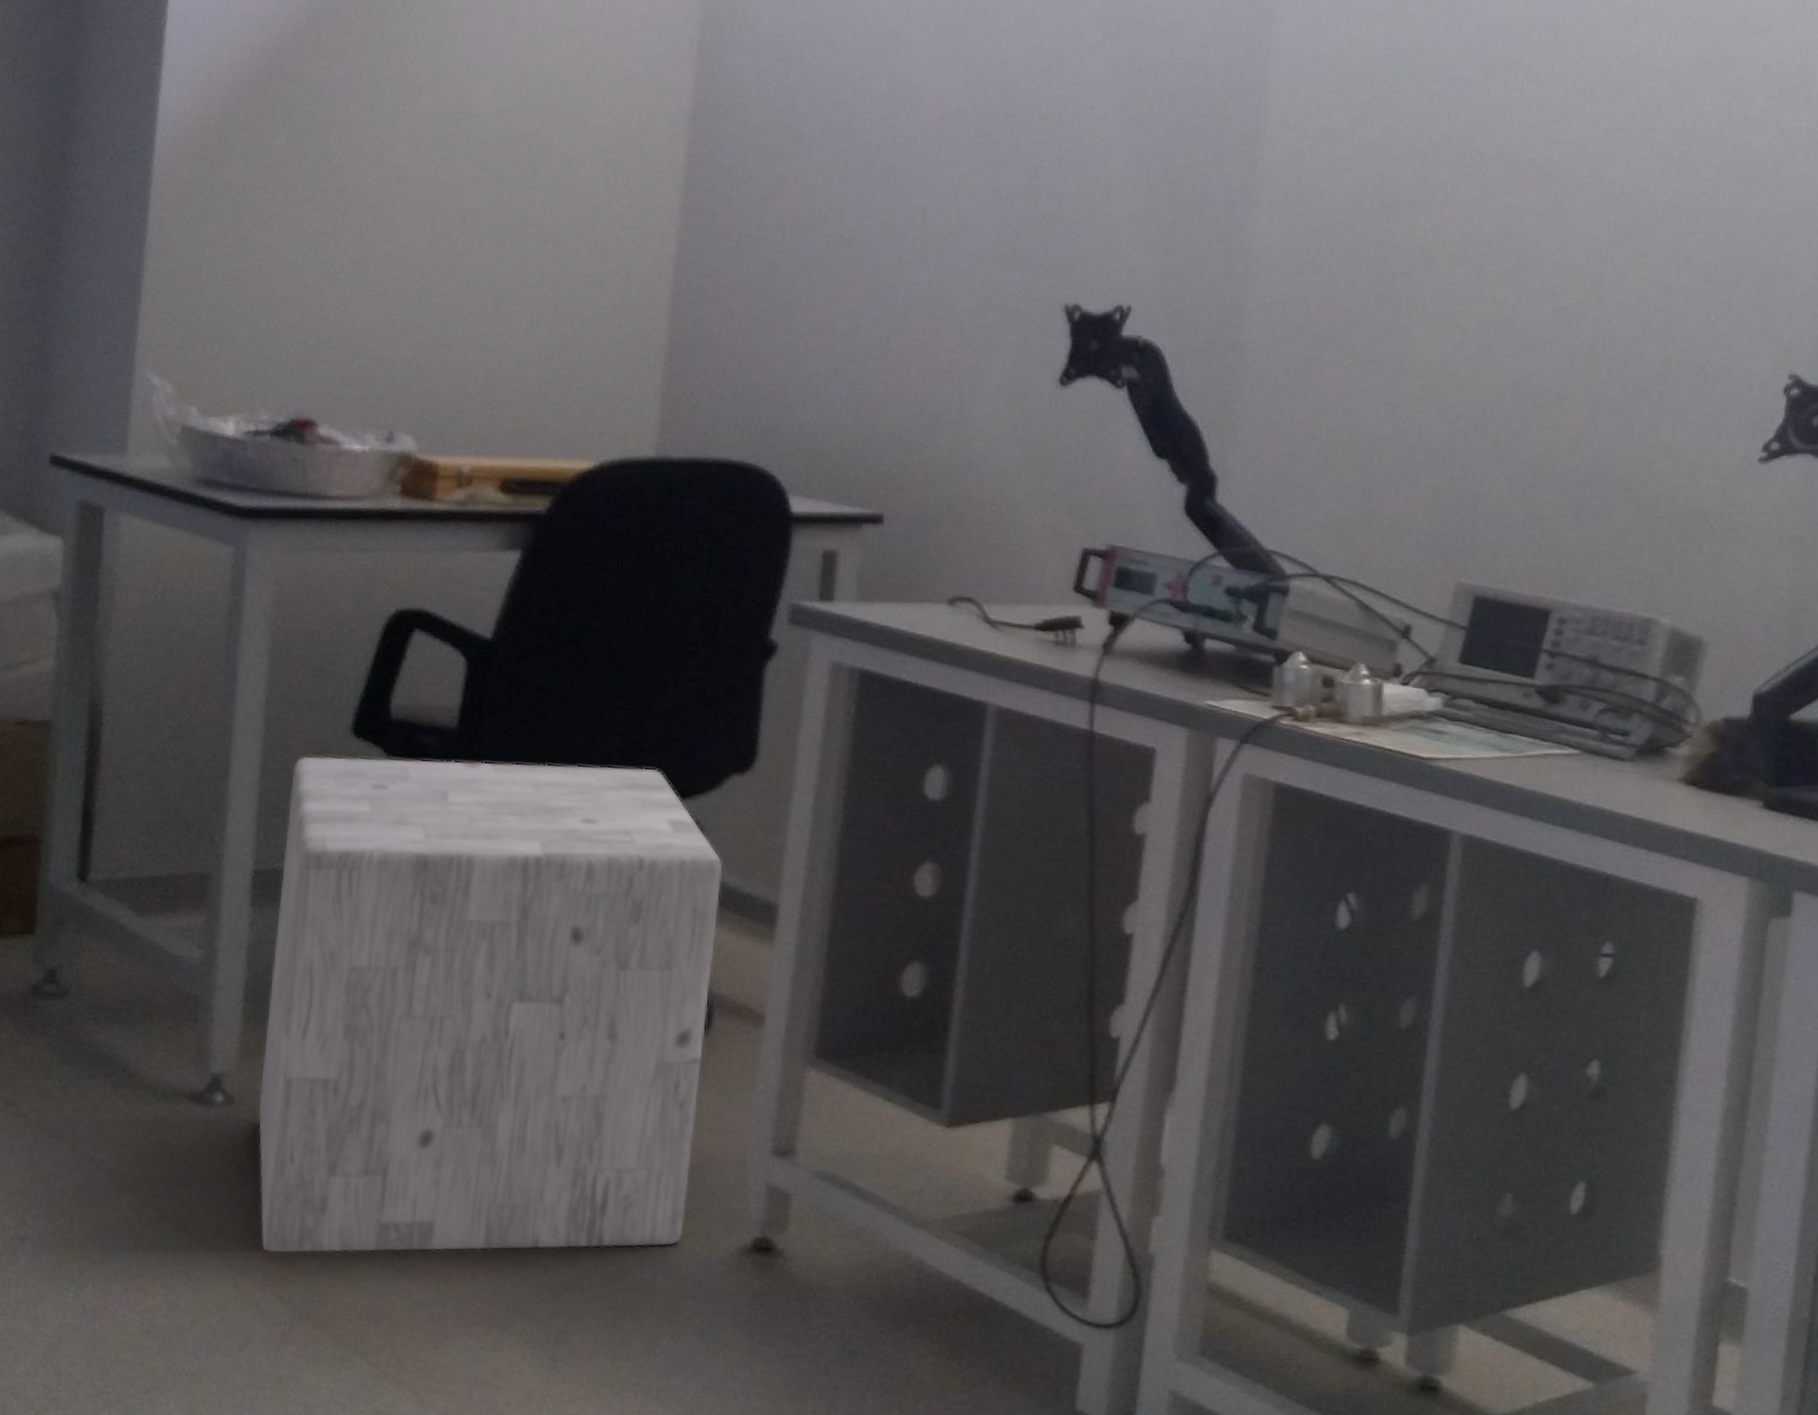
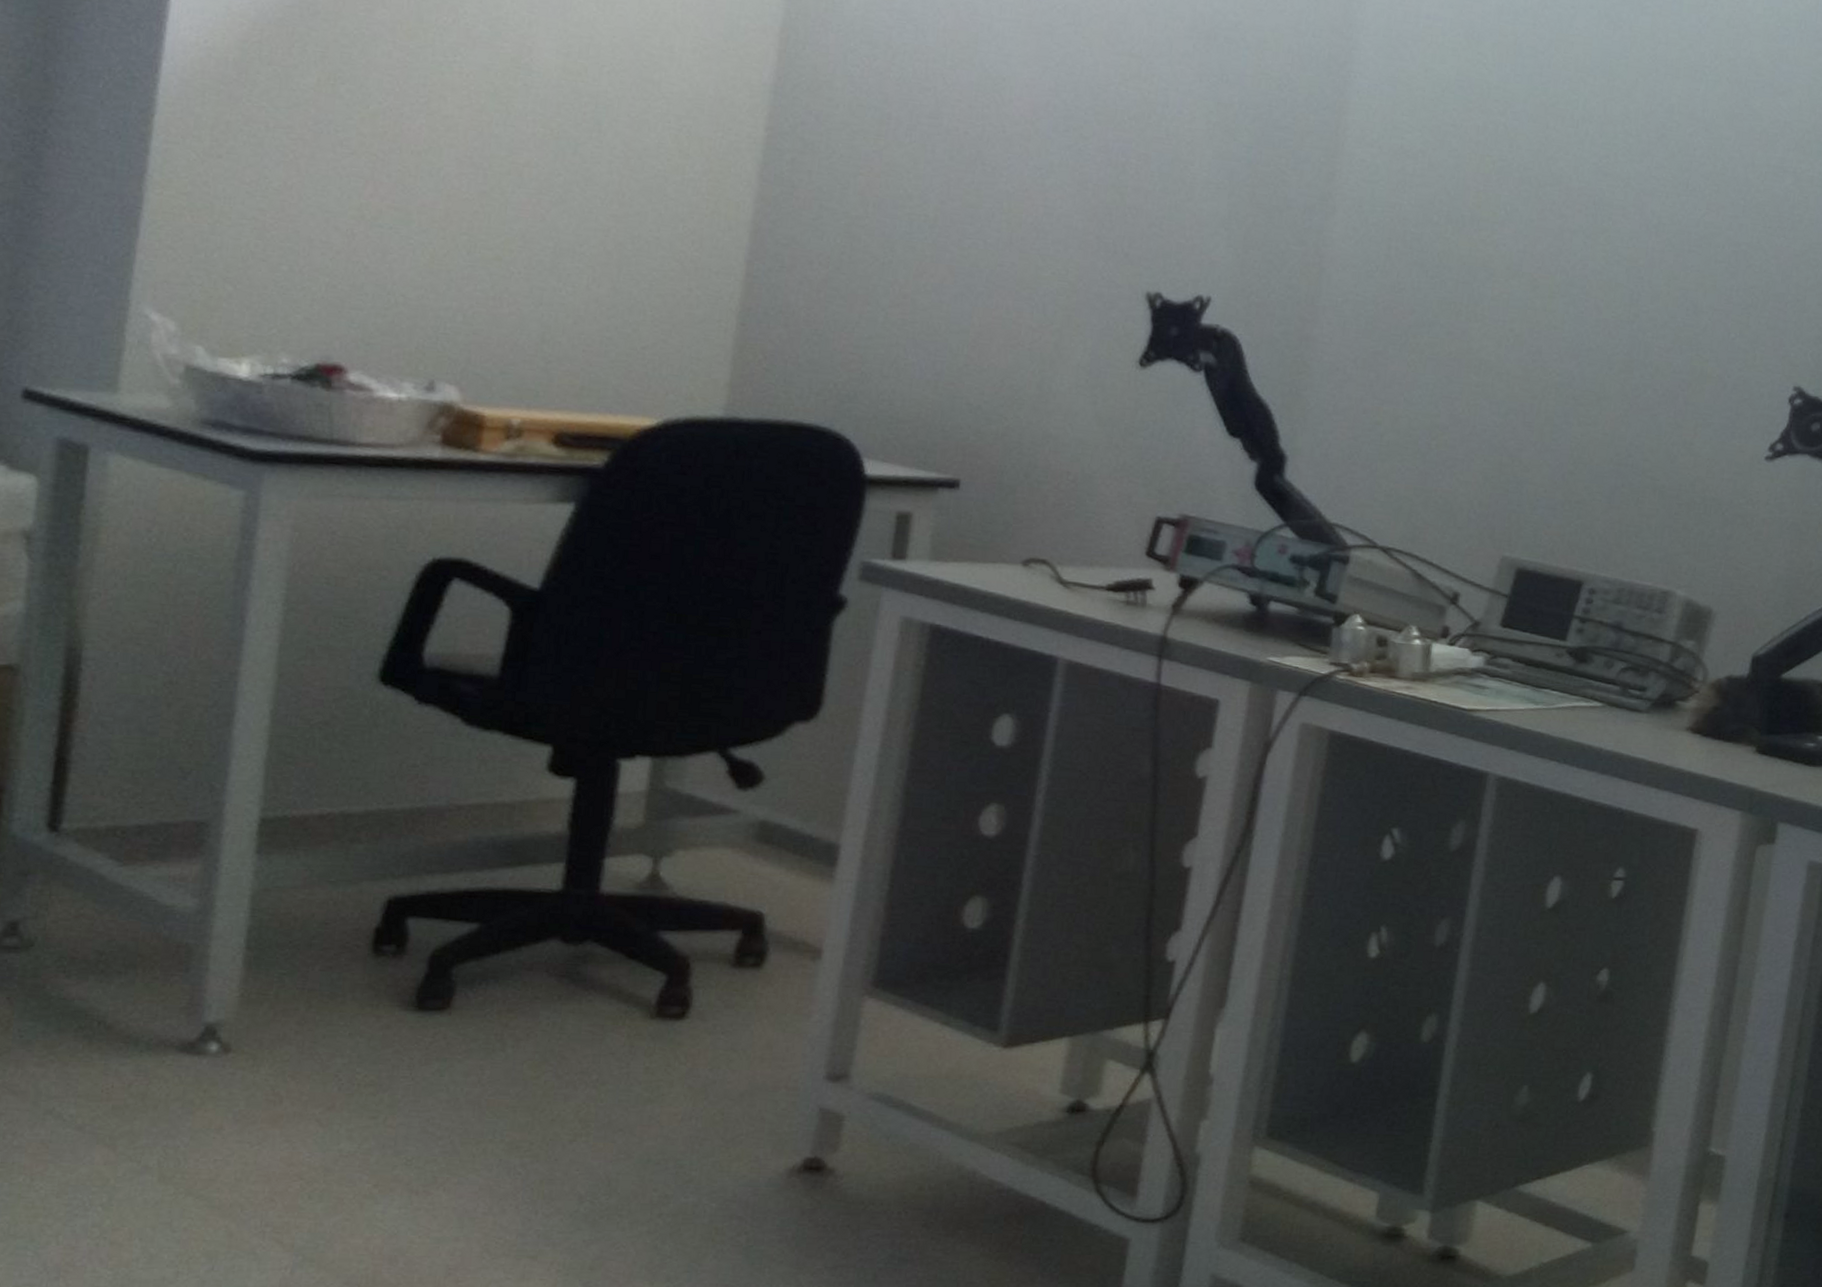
stool: present [258,756,723,1254] -> none [259,703,784,1199]

